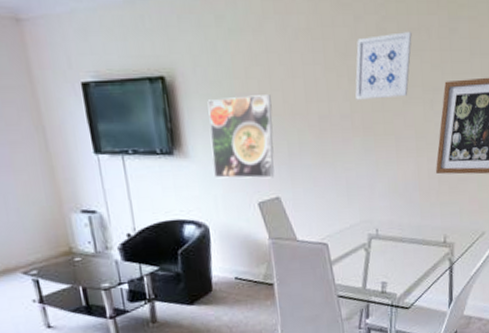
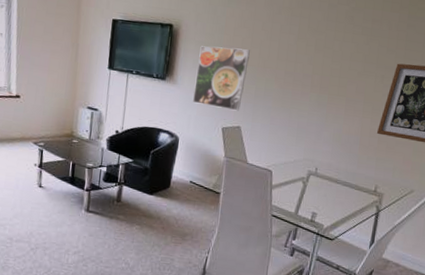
wall art: present [355,31,412,100] -> none [318,20,375,70]

